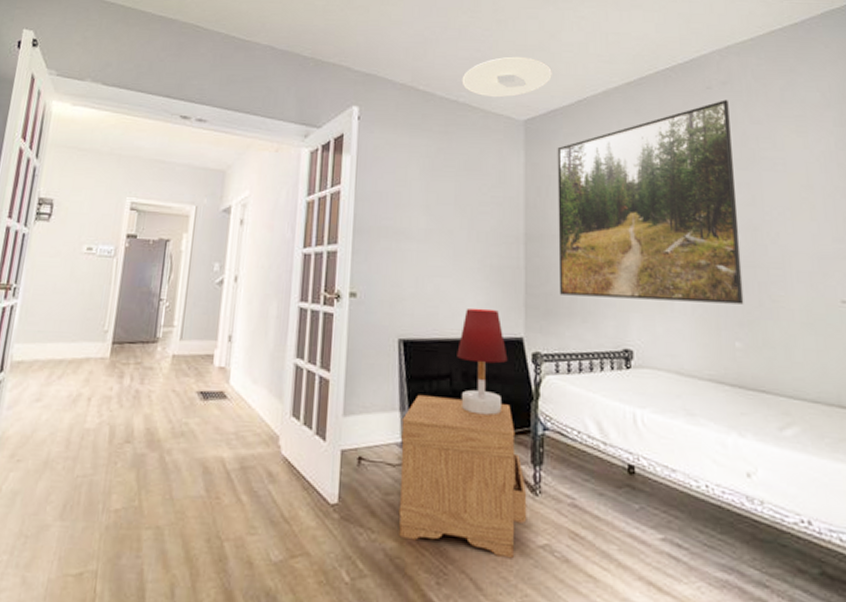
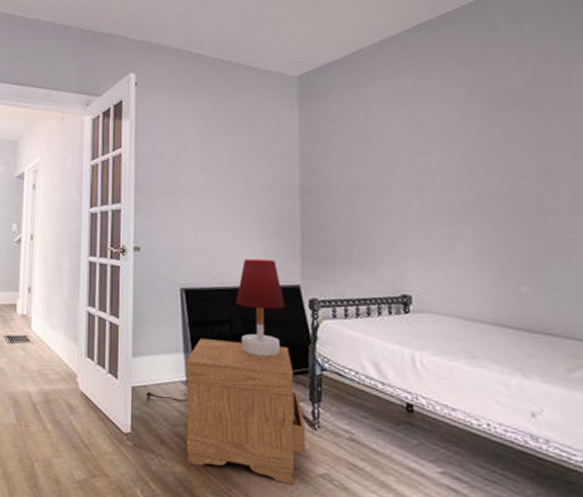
ceiling light: present [462,56,552,98] -> none [234,12,326,56]
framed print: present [557,99,744,304] -> none [332,40,532,249]

